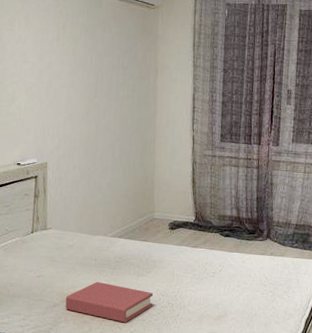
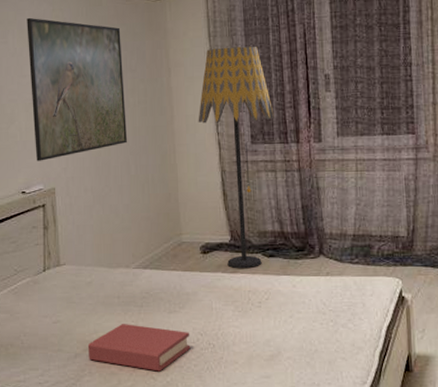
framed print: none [32,9,117,138] -> present [27,17,127,161]
floor lamp: none [177,57,242,245] -> present [198,46,274,269]

